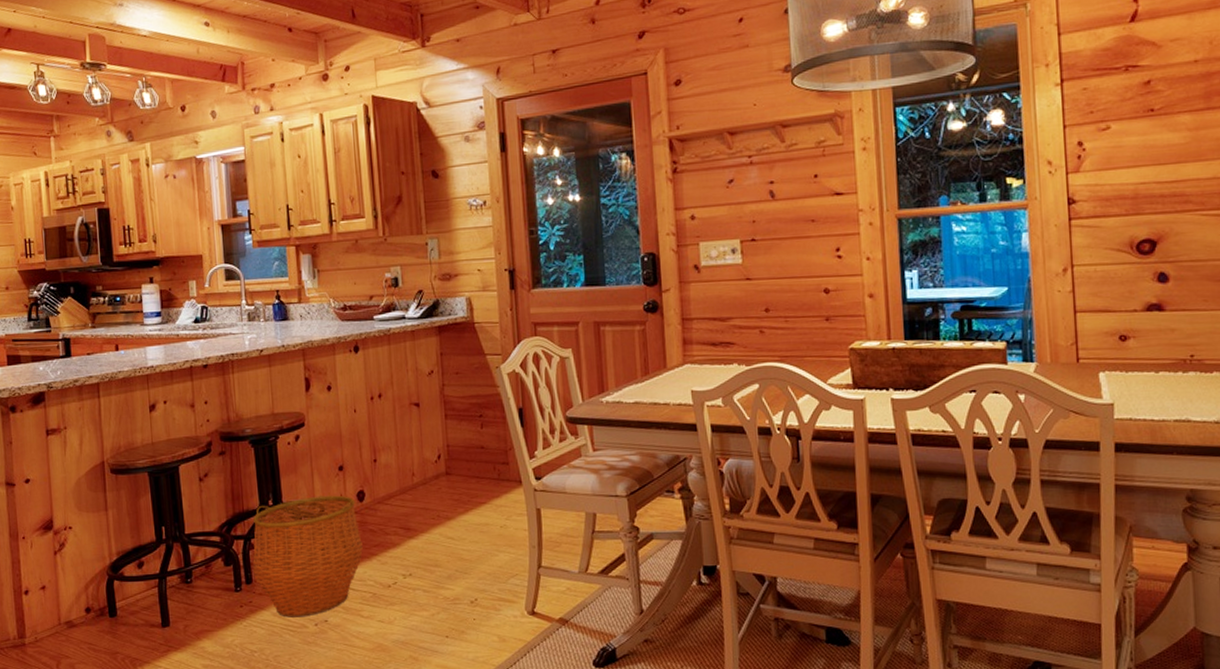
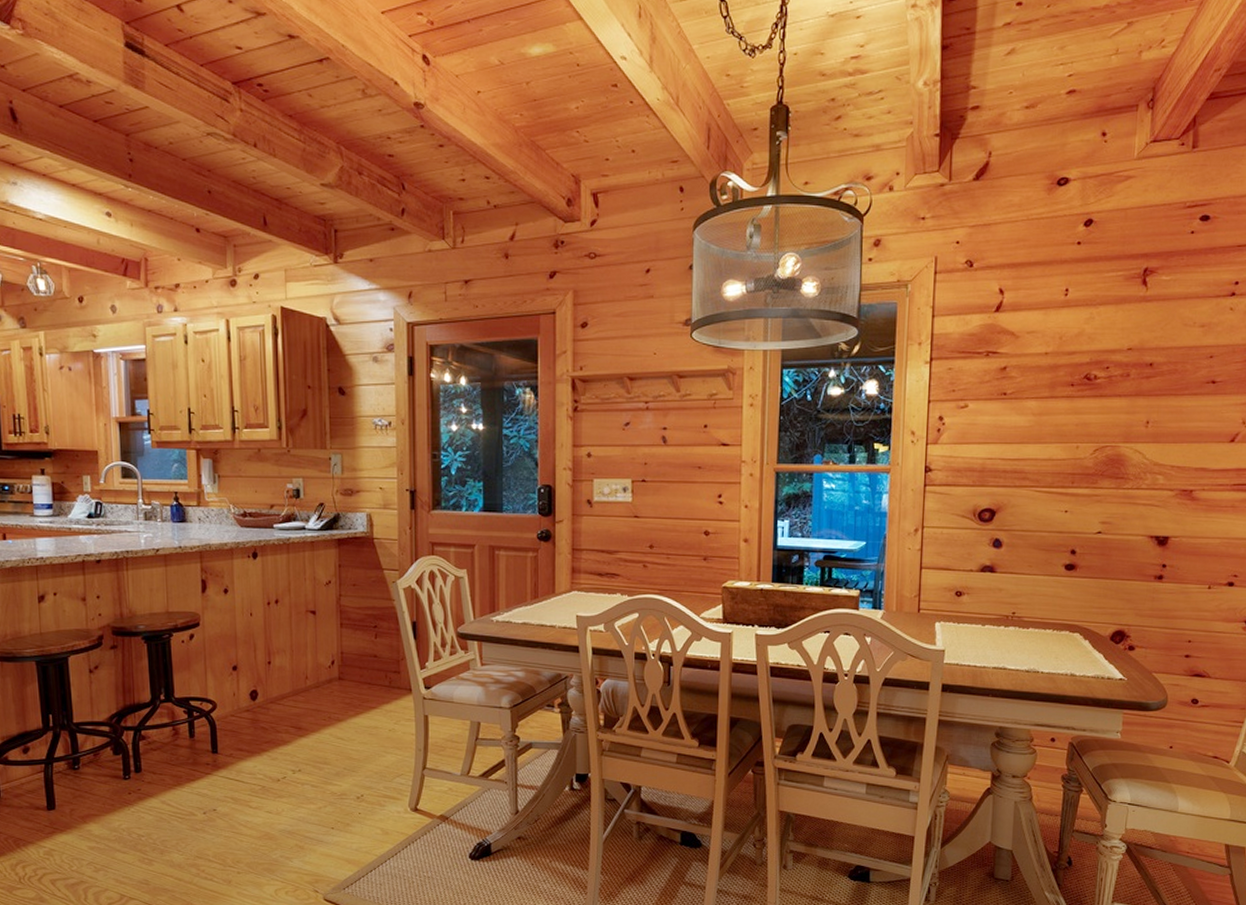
basket: present [253,495,363,618] -> none [142,693,254,806]

